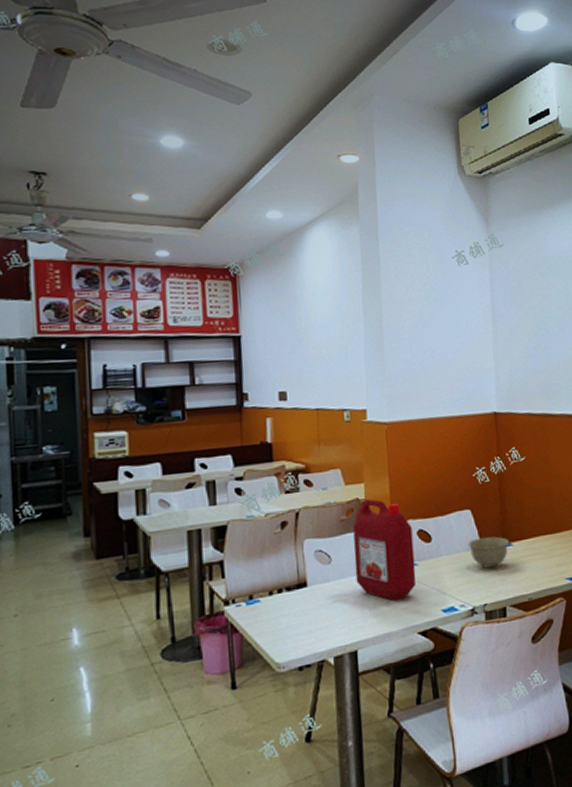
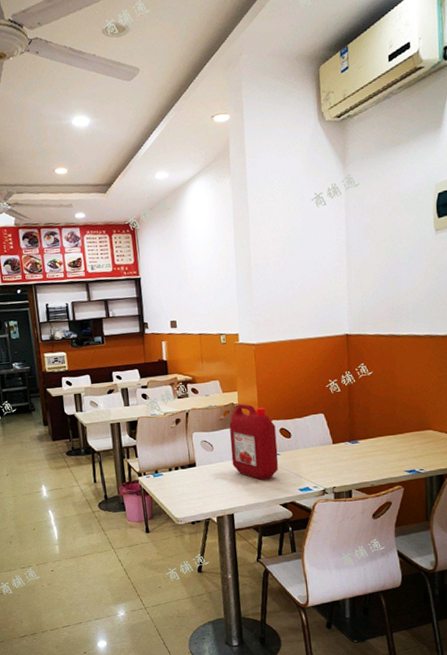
bowl: present [468,536,509,569] -> none [321,435,356,461]

